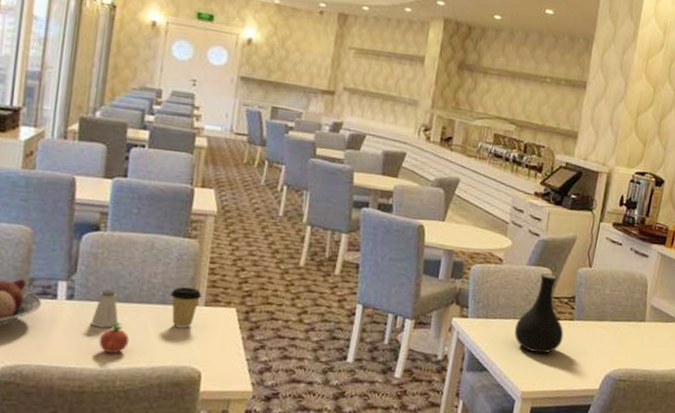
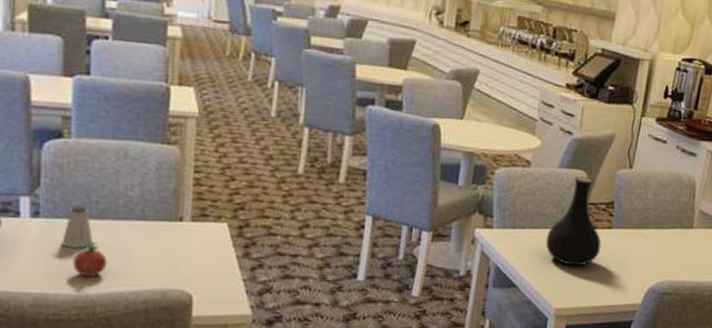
coffee cup: present [170,287,202,329] -> none [150,200,188,247]

